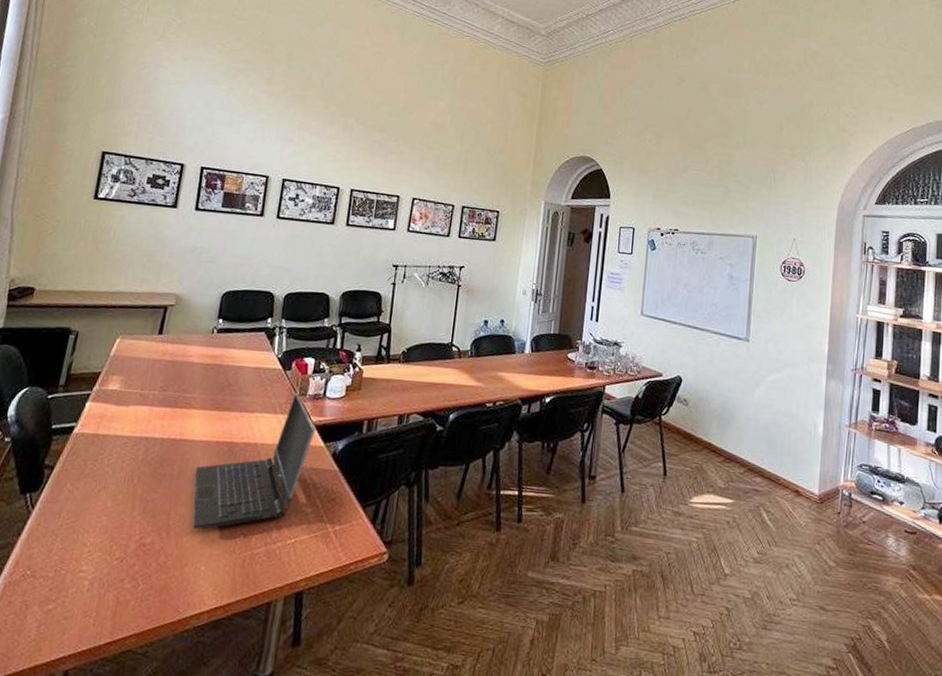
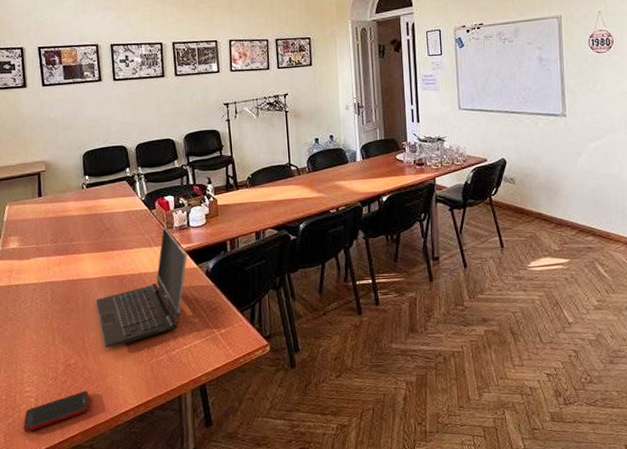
cell phone: none [64,580,159,626] -> present [23,391,90,433]

